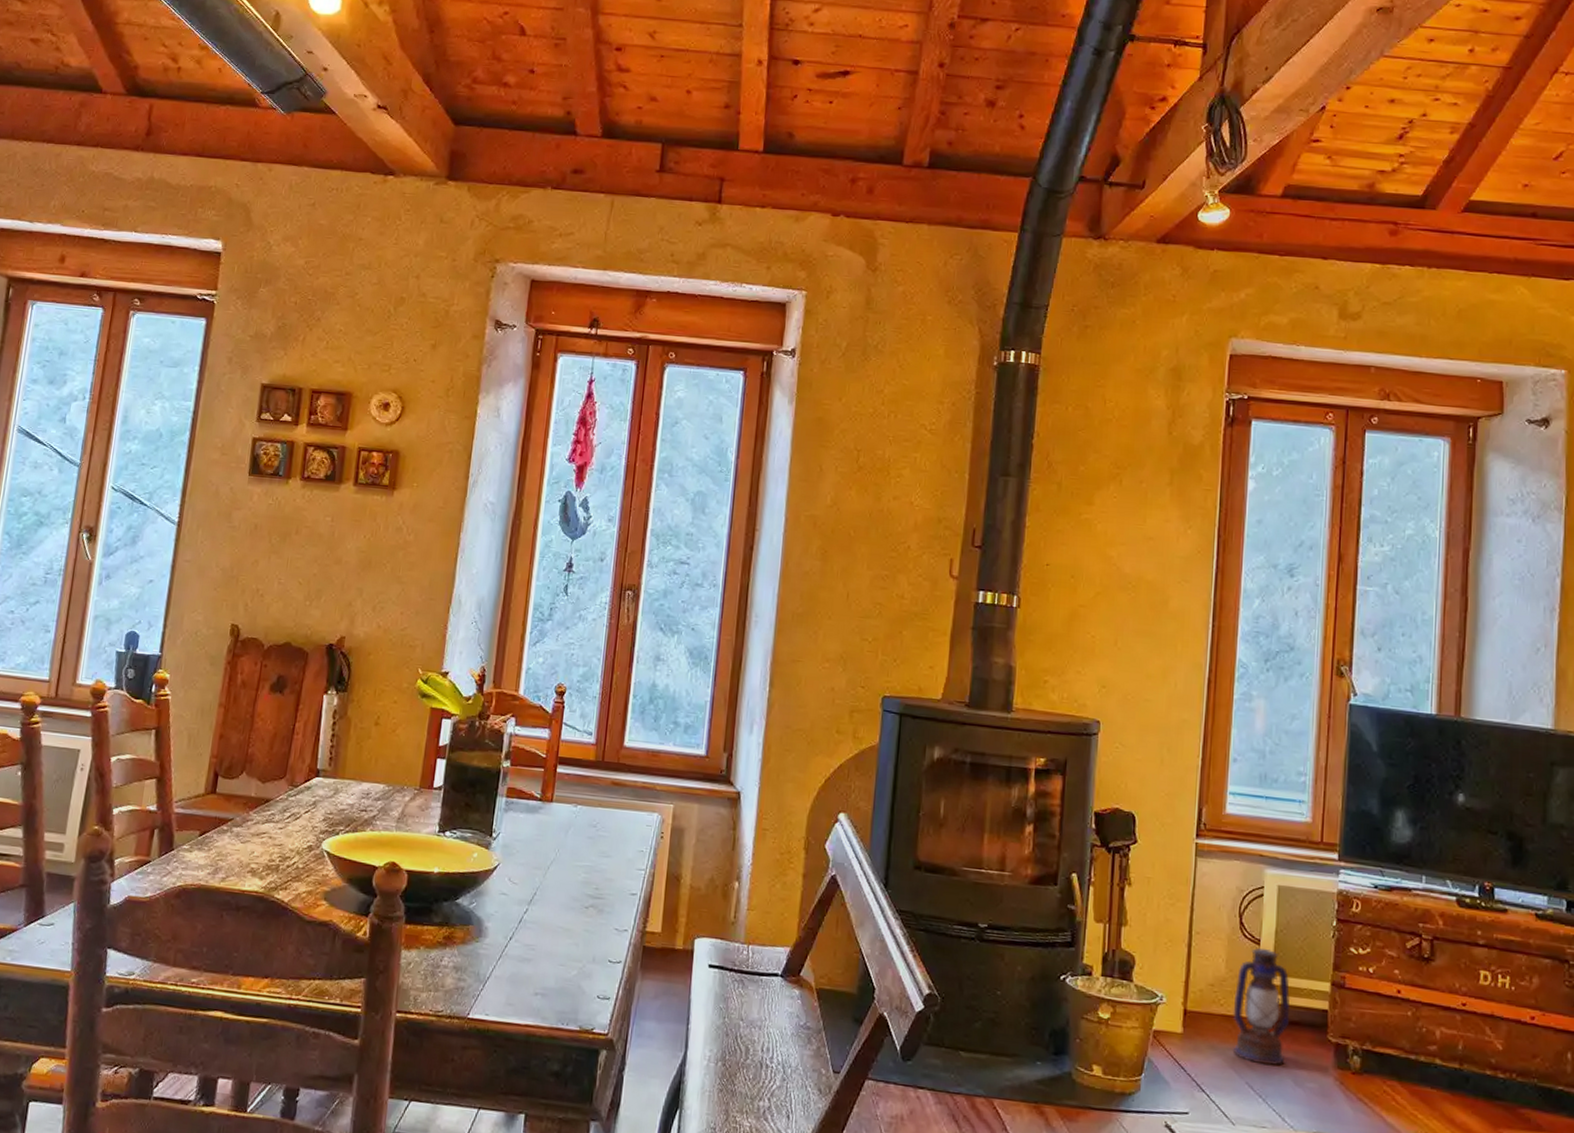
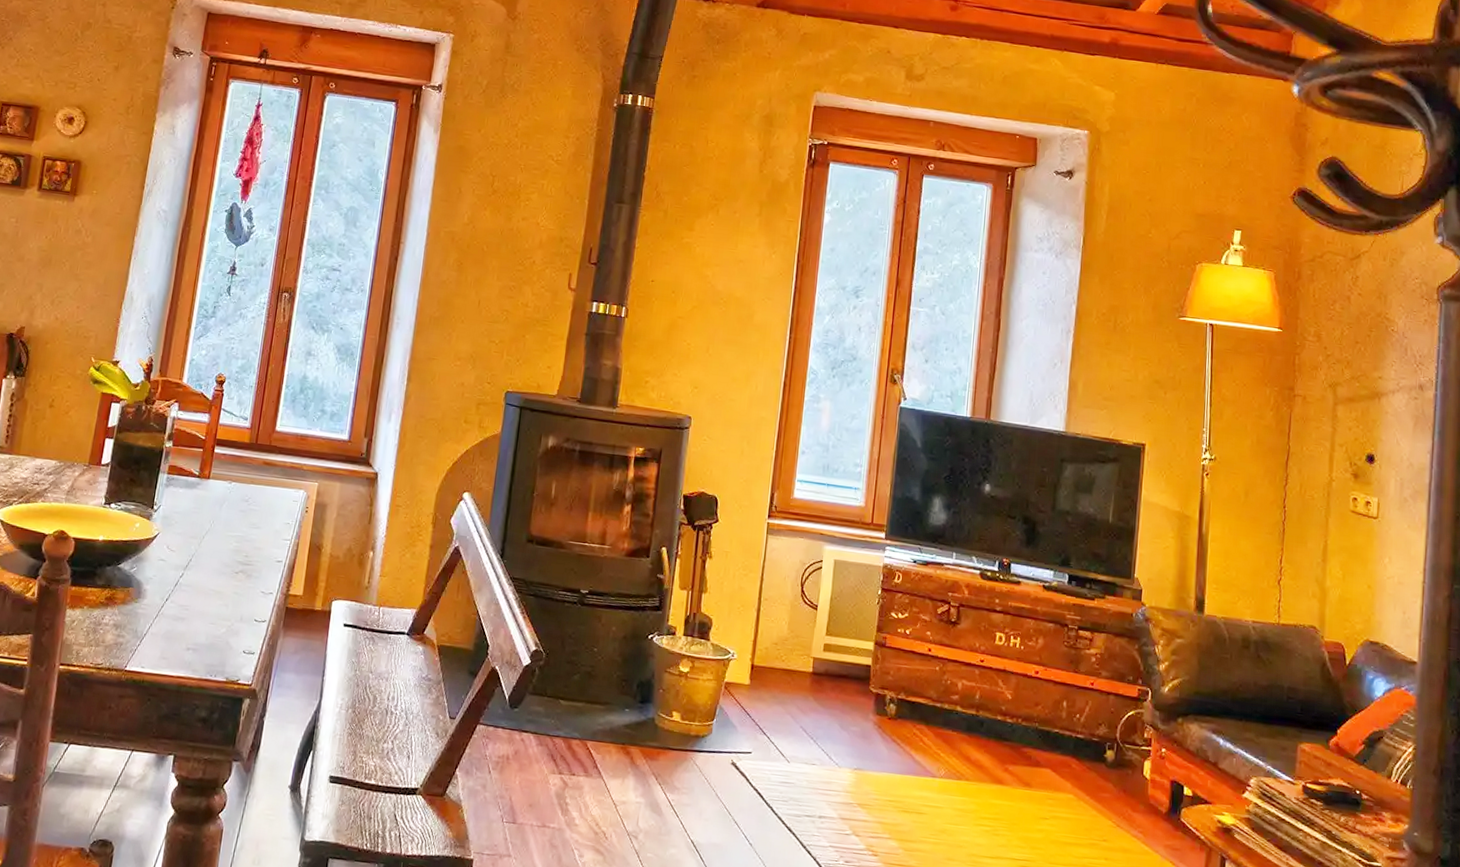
lantern: present [1233,947,1291,1065] -> none [791,612,841,712]

